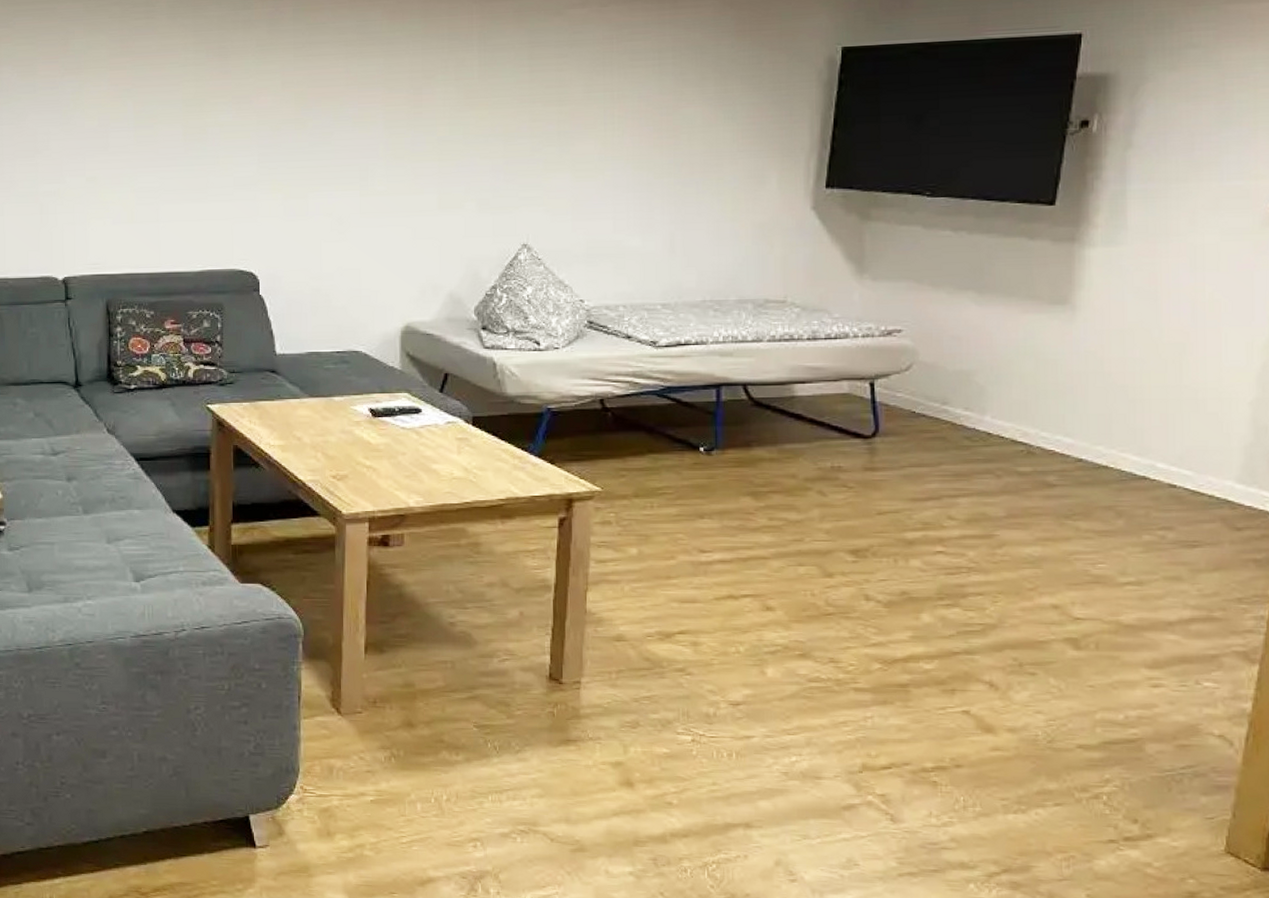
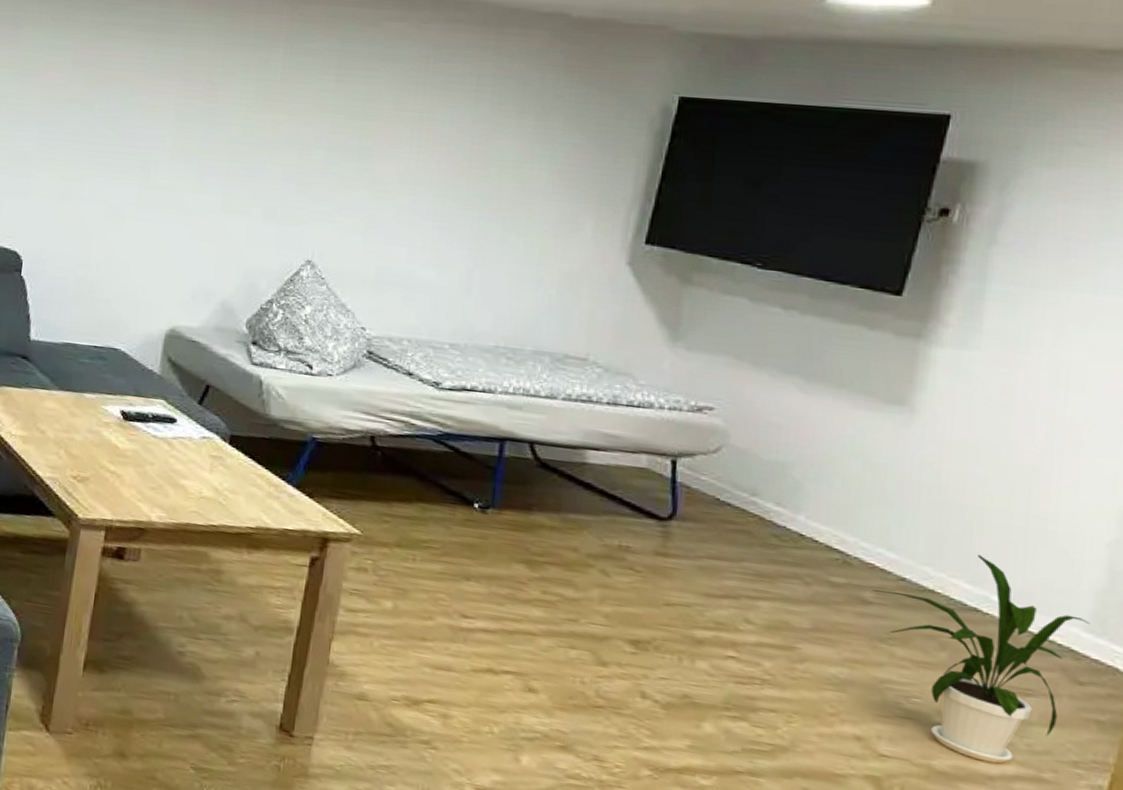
house plant: none [1054,428,1241,610] -> present [872,554,1090,764]

